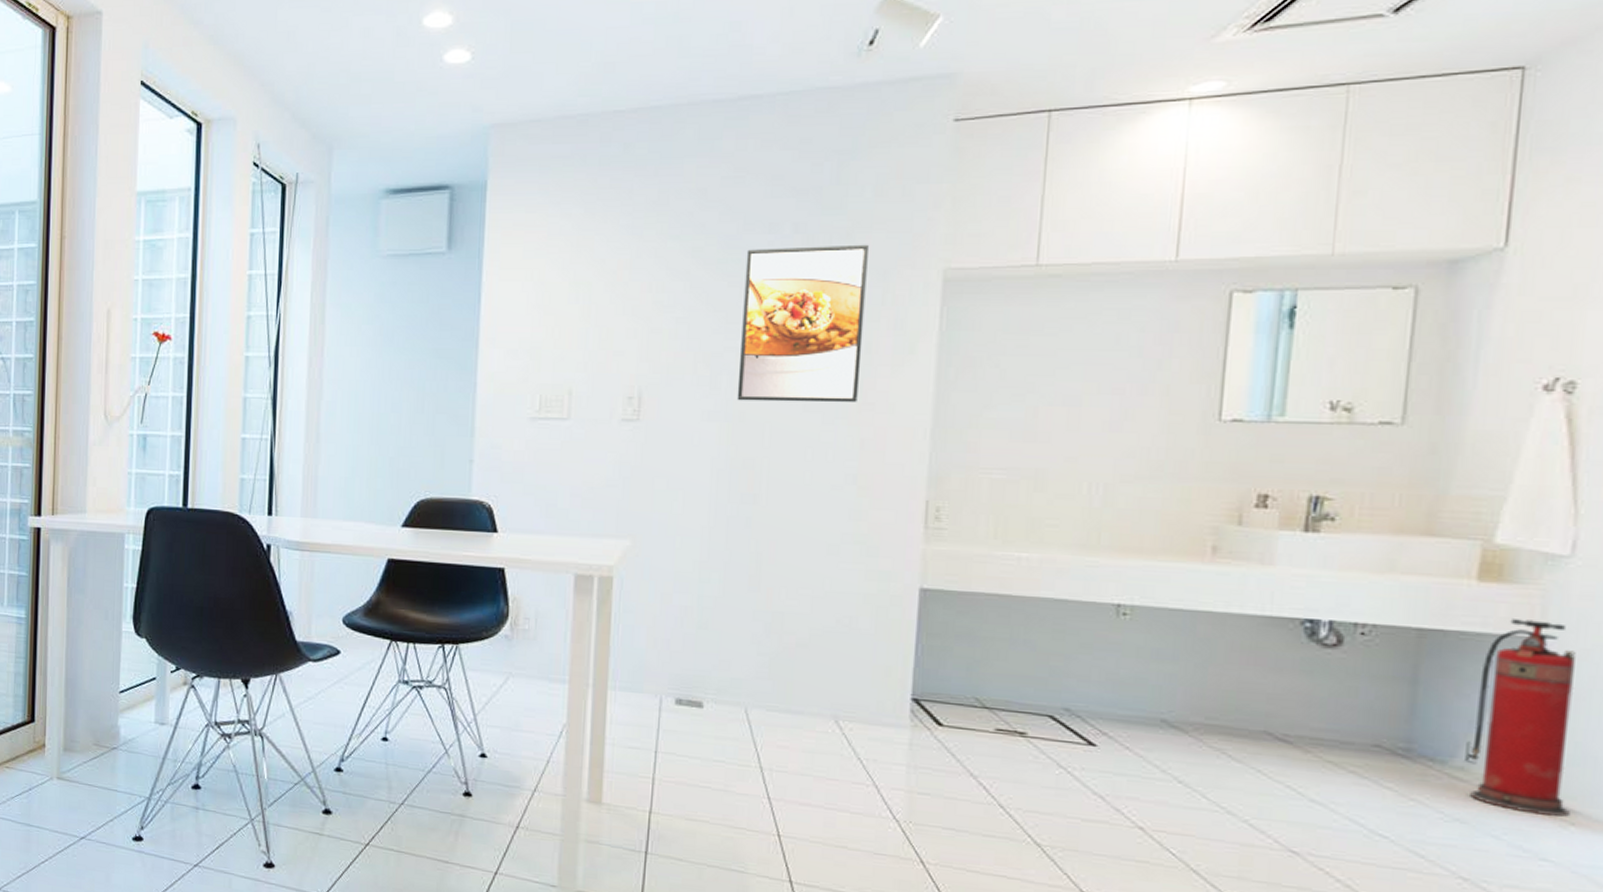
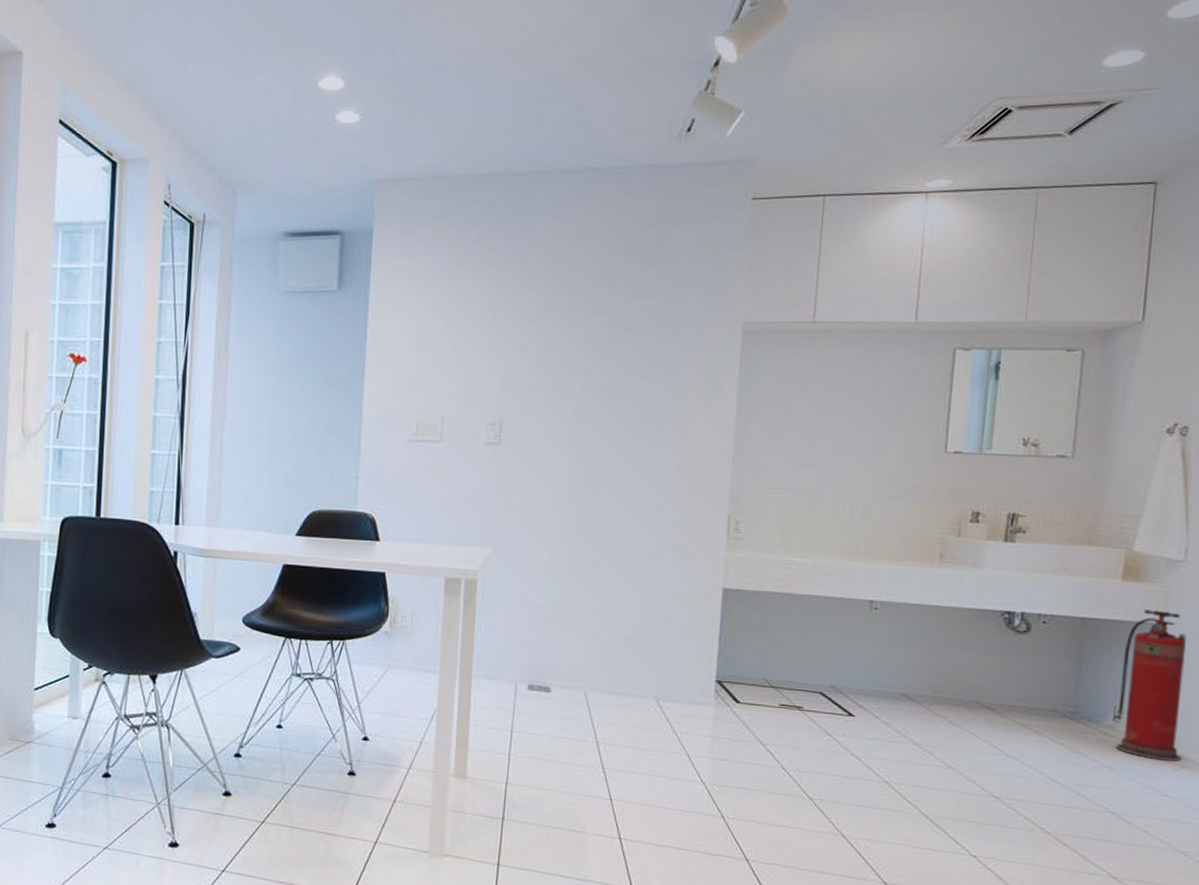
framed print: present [737,244,869,403] -> none [580,299,685,432]

